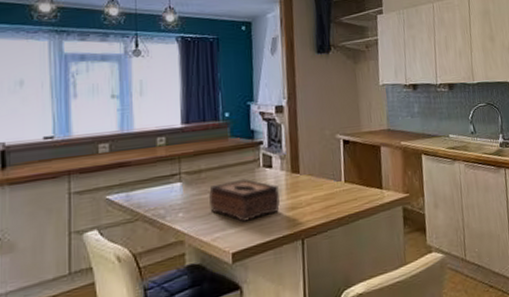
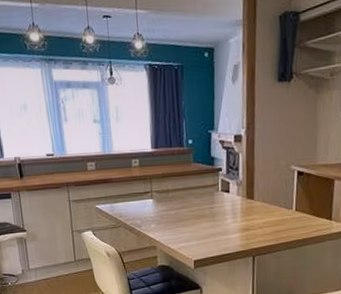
tissue box: present [209,178,280,223] -> none [175,200,235,237]

